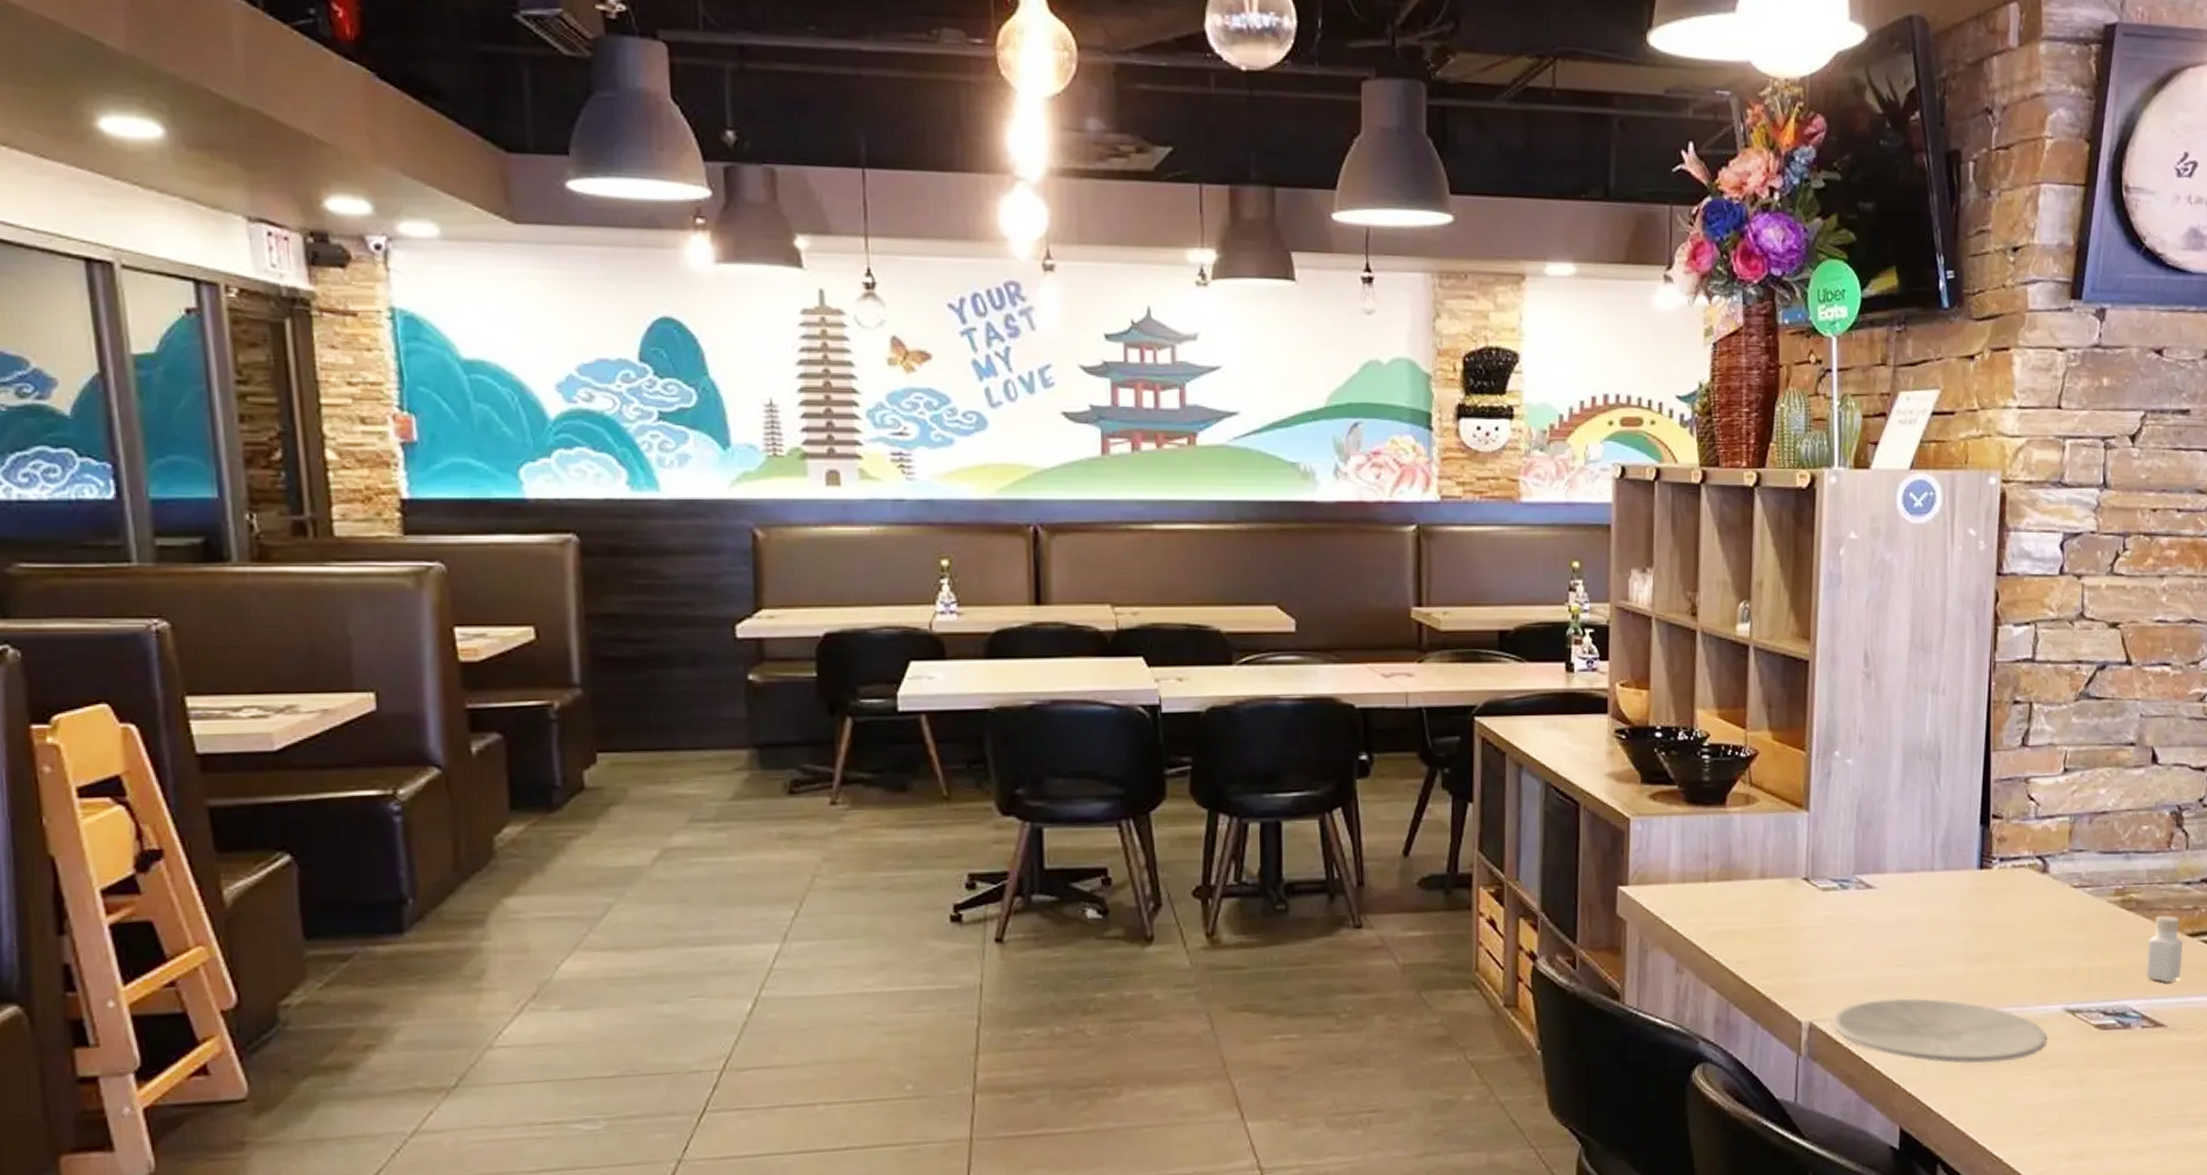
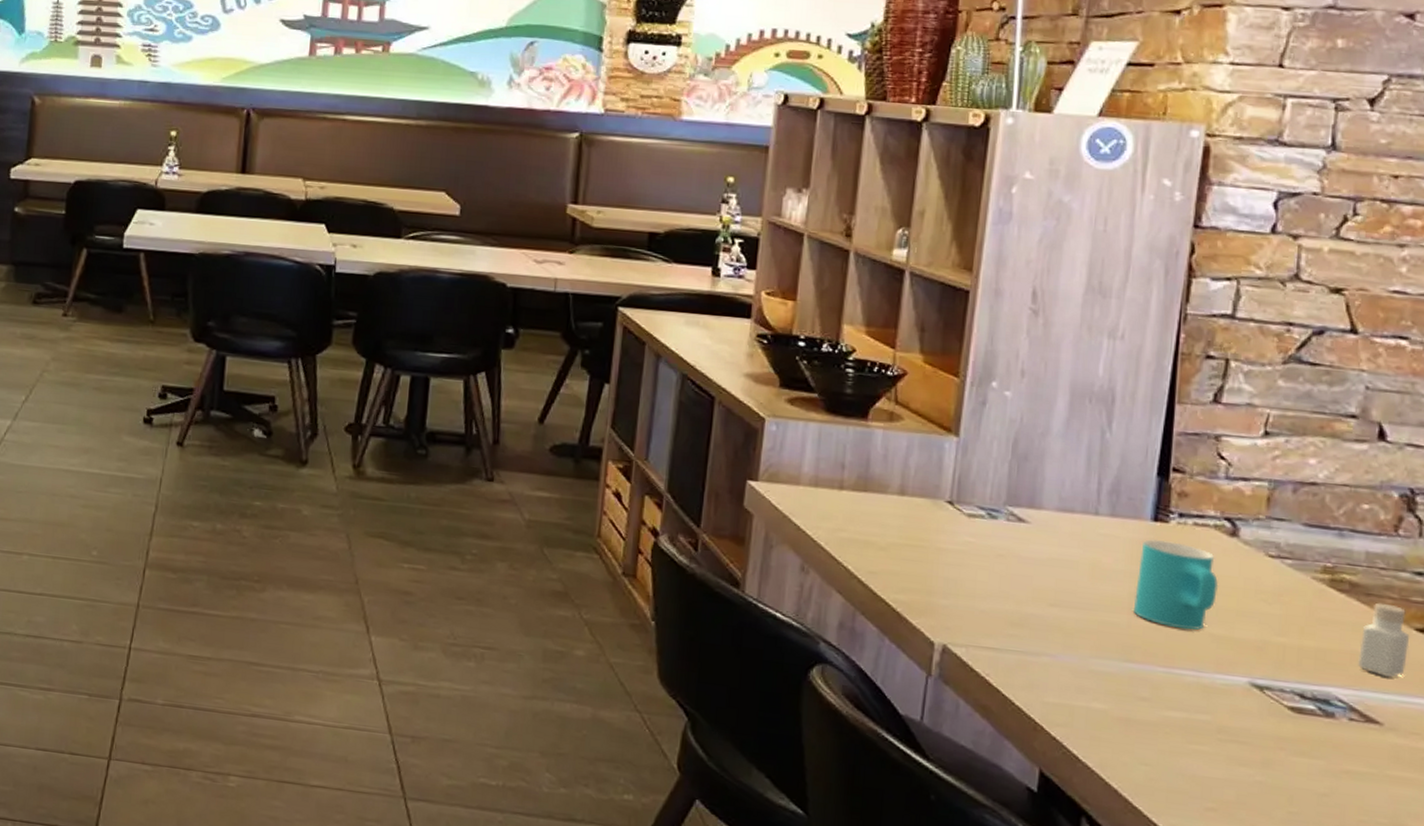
plate: present [1832,998,2047,1064] -> none [969,634,1227,726]
cup: none [1968,886,2035,969] -> present [1134,539,1219,630]

